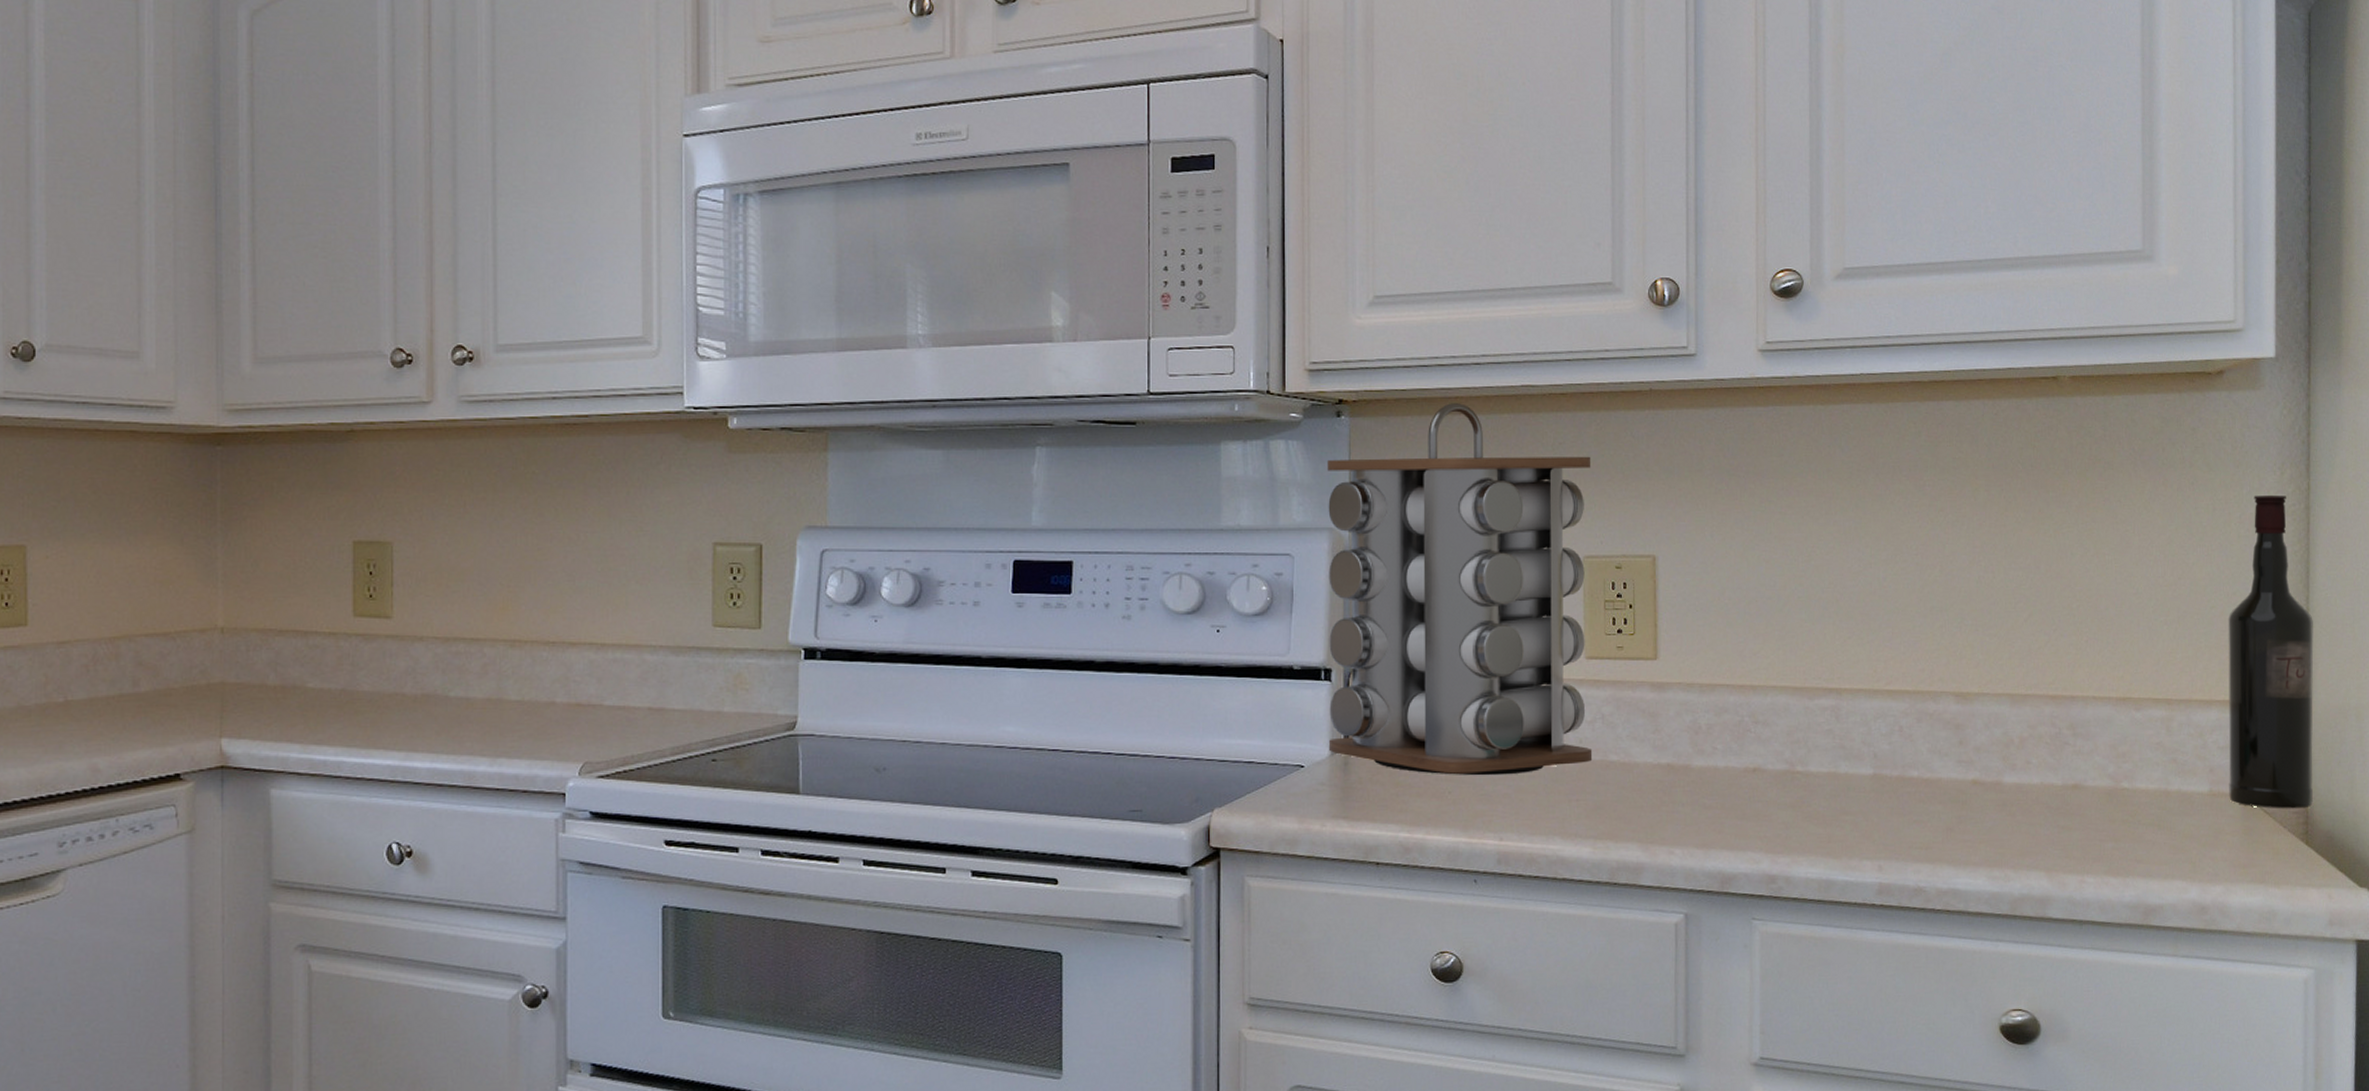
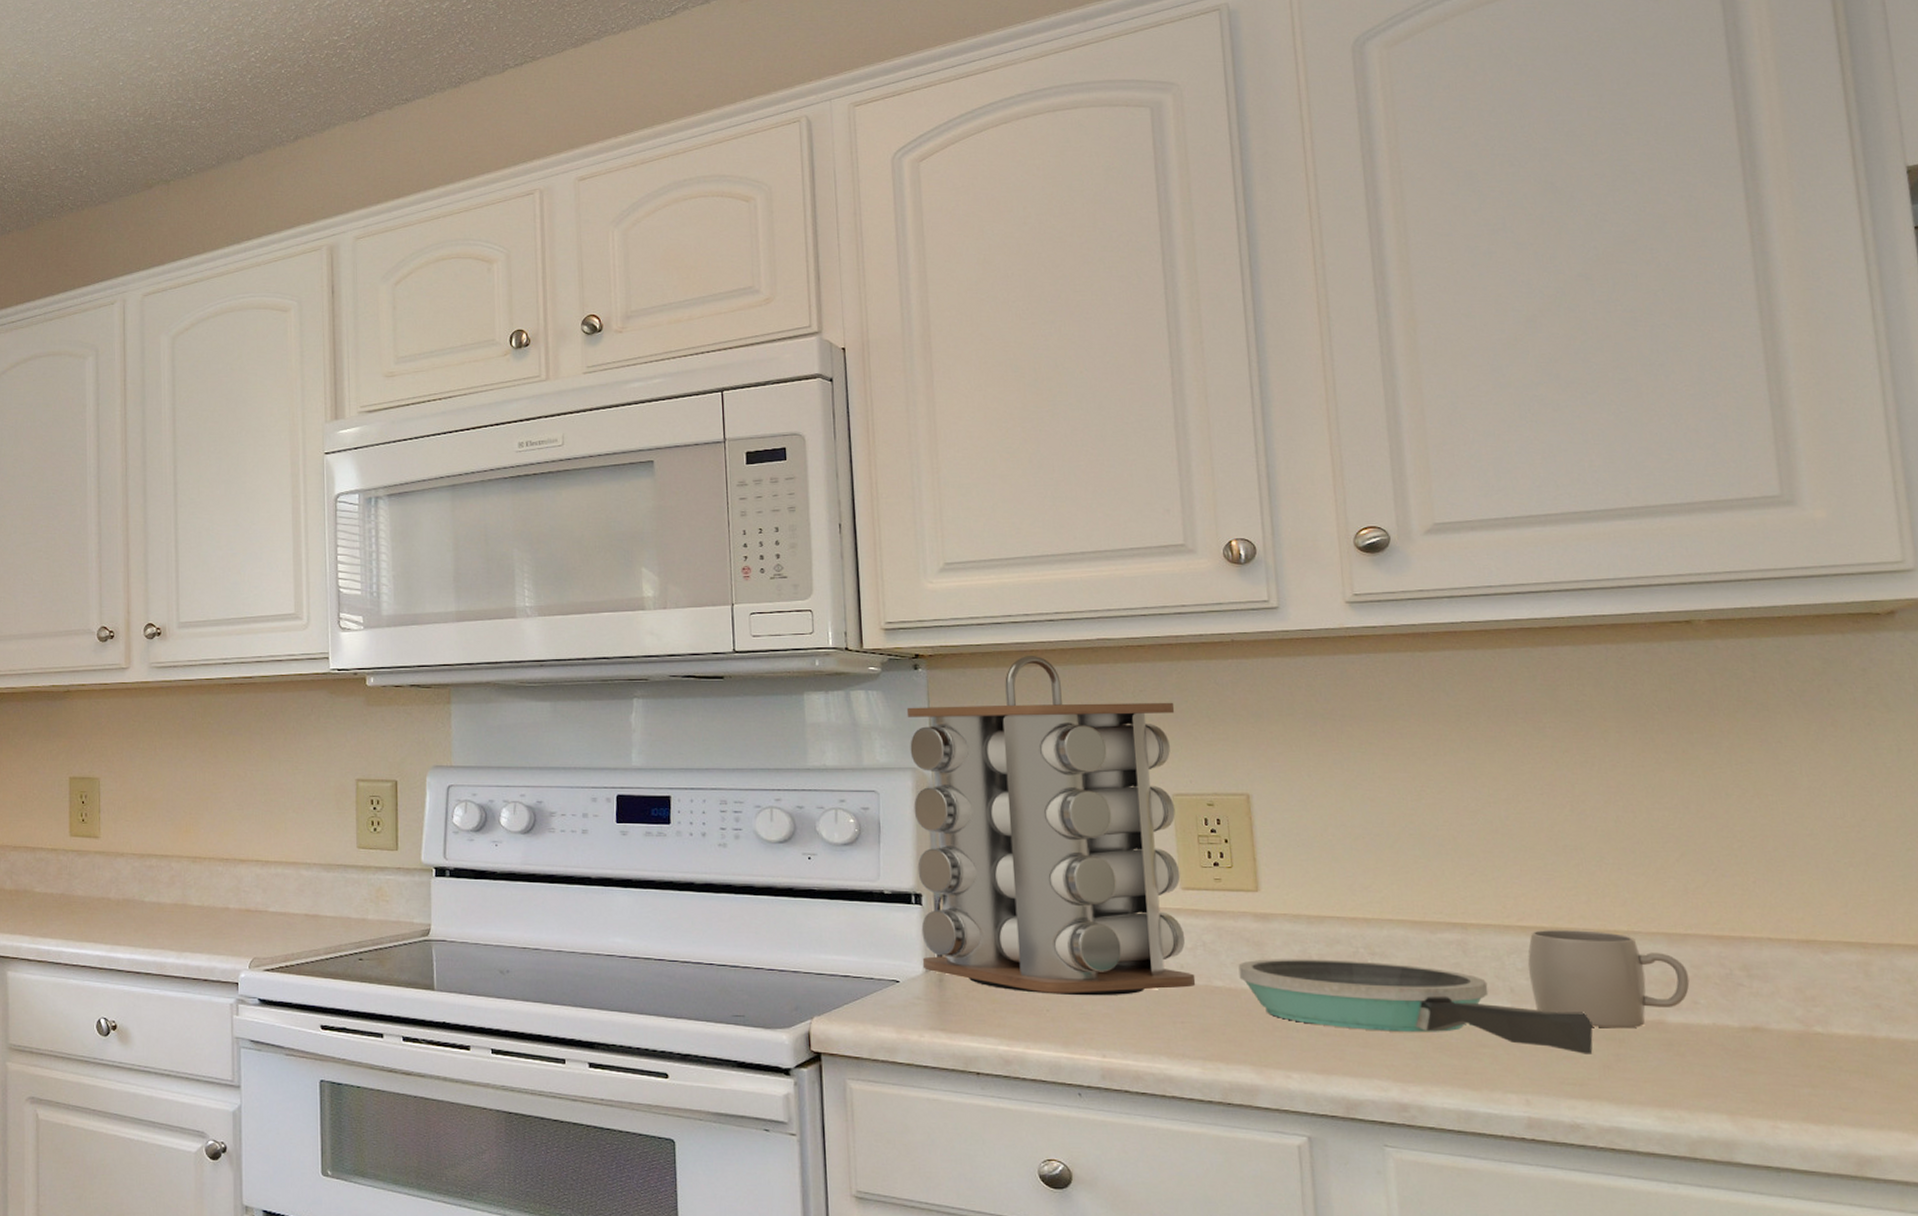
frying pan: none [1633,729,1941,818] -> present [1238,959,1593,1054]
mug: none [1890,693,2025,791] -> present [1527,930,1690,1029]

